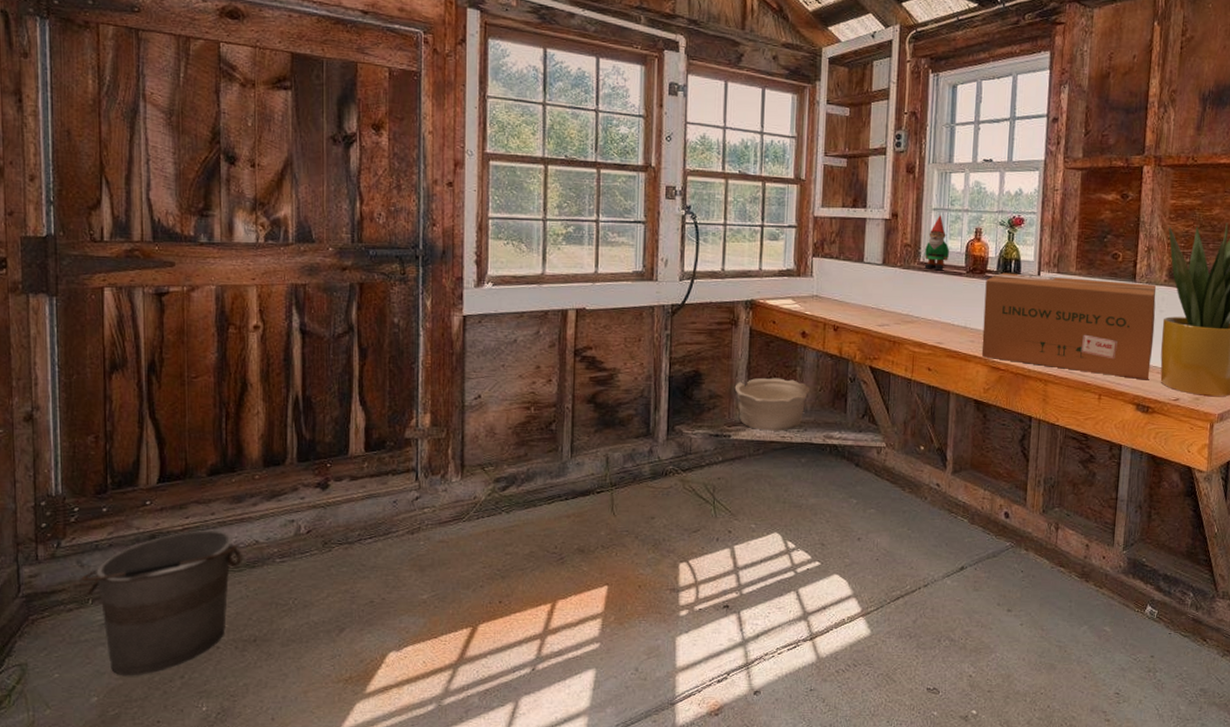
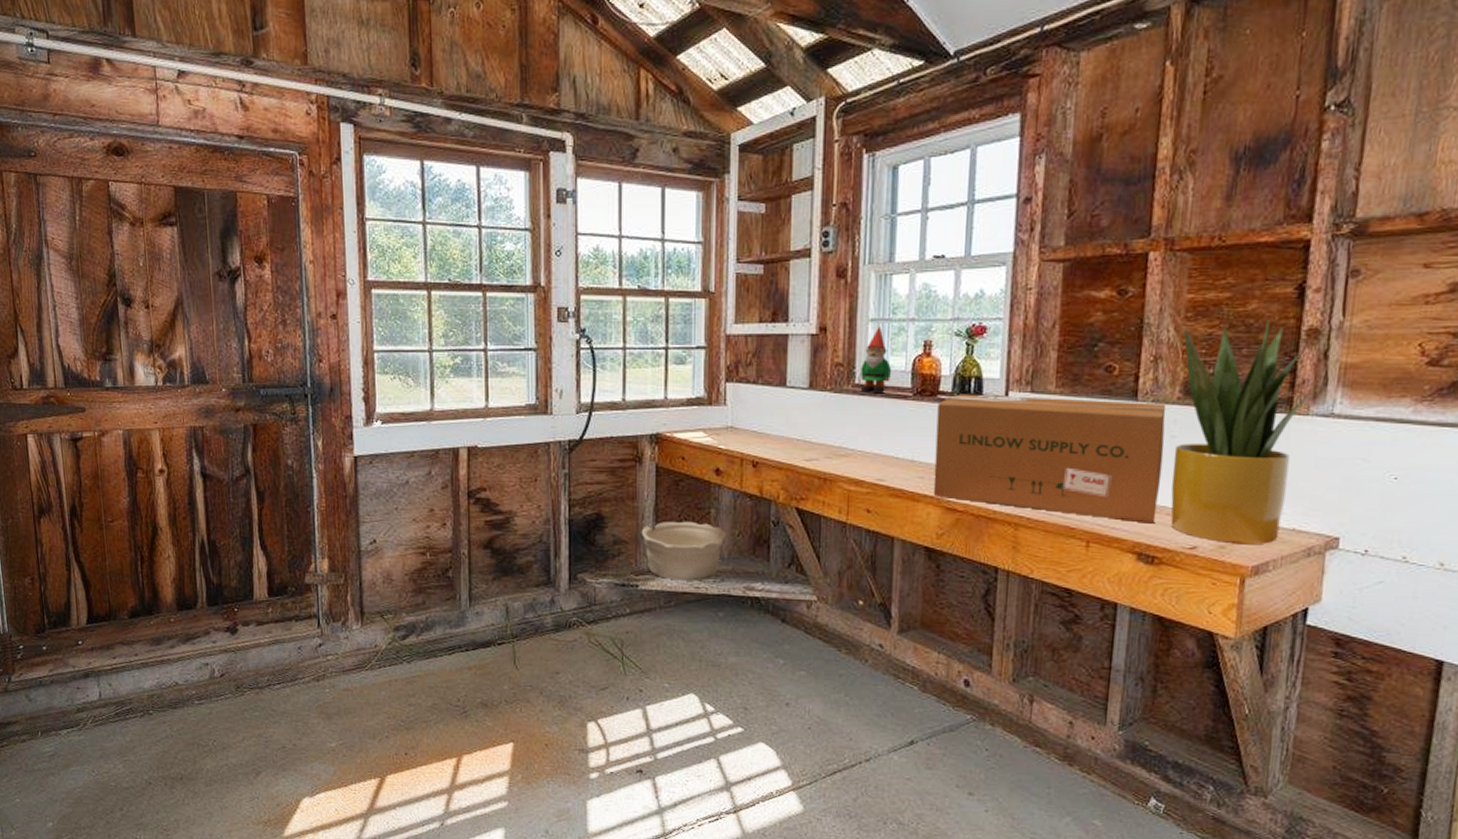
bucket: present [81,530,242,675] -> none [30,670,165,805]

